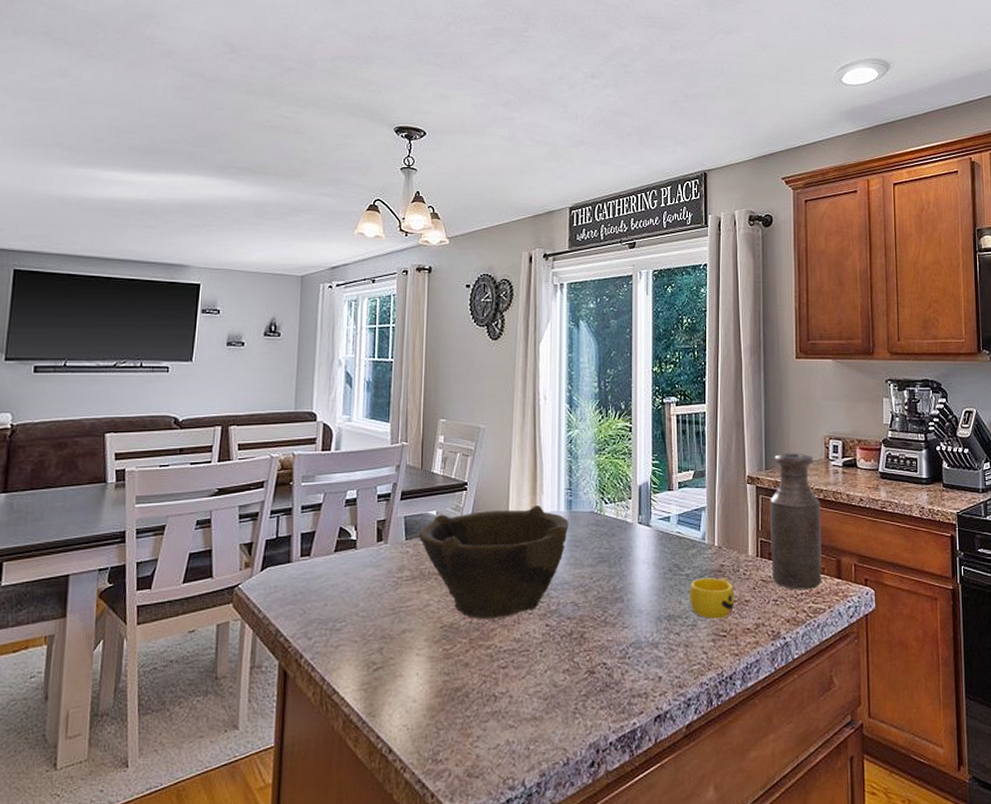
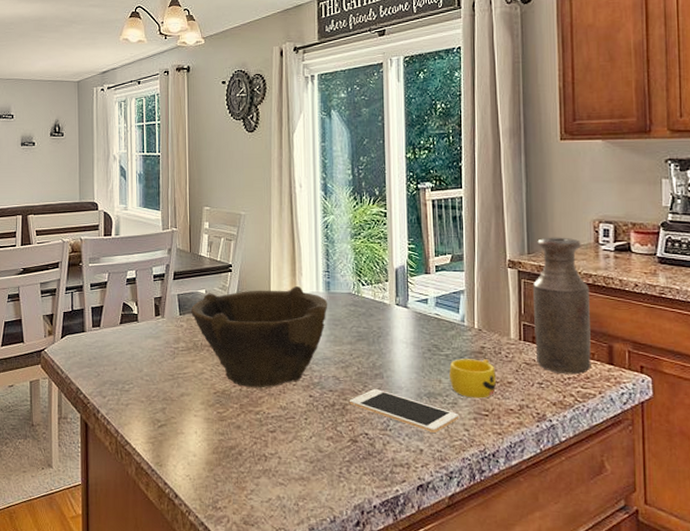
cell phone: none [587,613,697,658] -> present [349,388,458,433]

